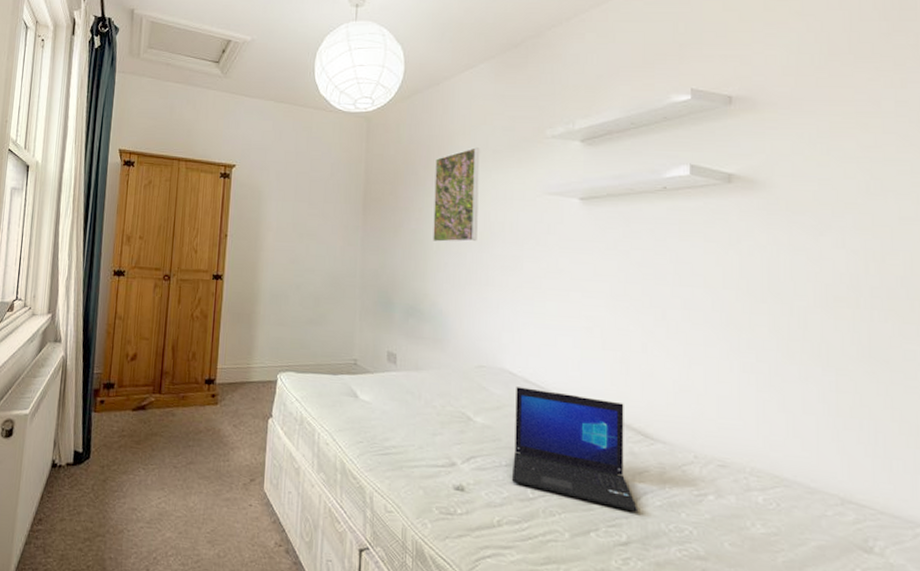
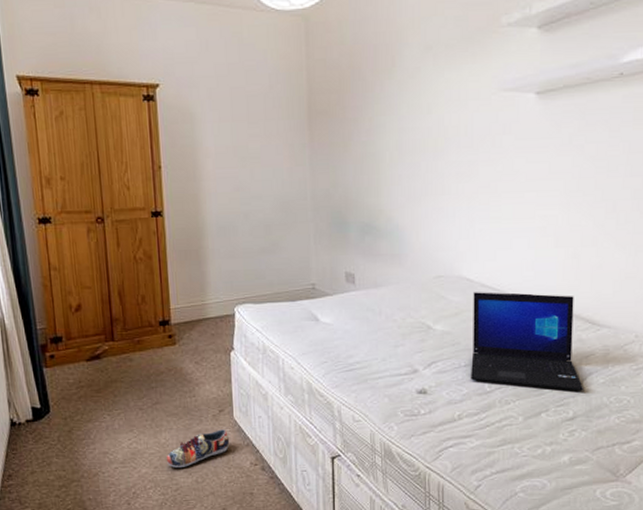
shoe: none [192,500,257,537] -> present [167,429,230,468]
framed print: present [433,147,480,242] -> none [384,43,431,153]

